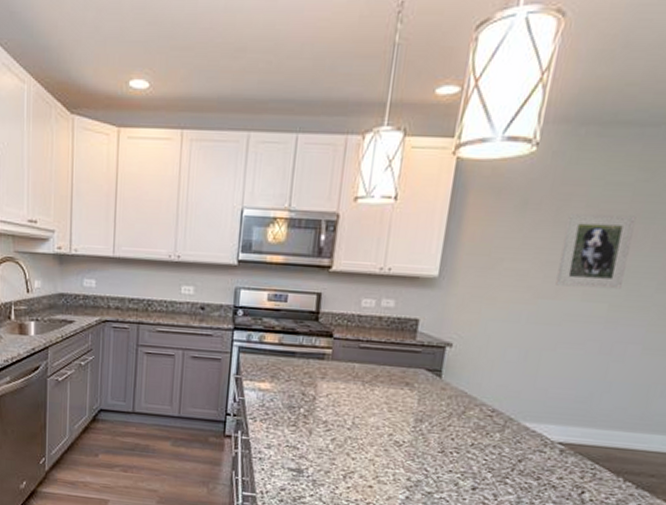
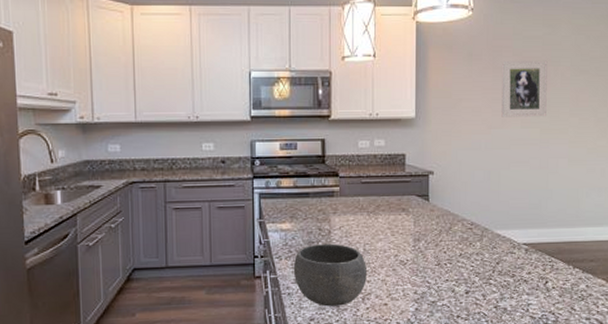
bowl: none [267,409,353,481] -> present [293,243,366,307]

